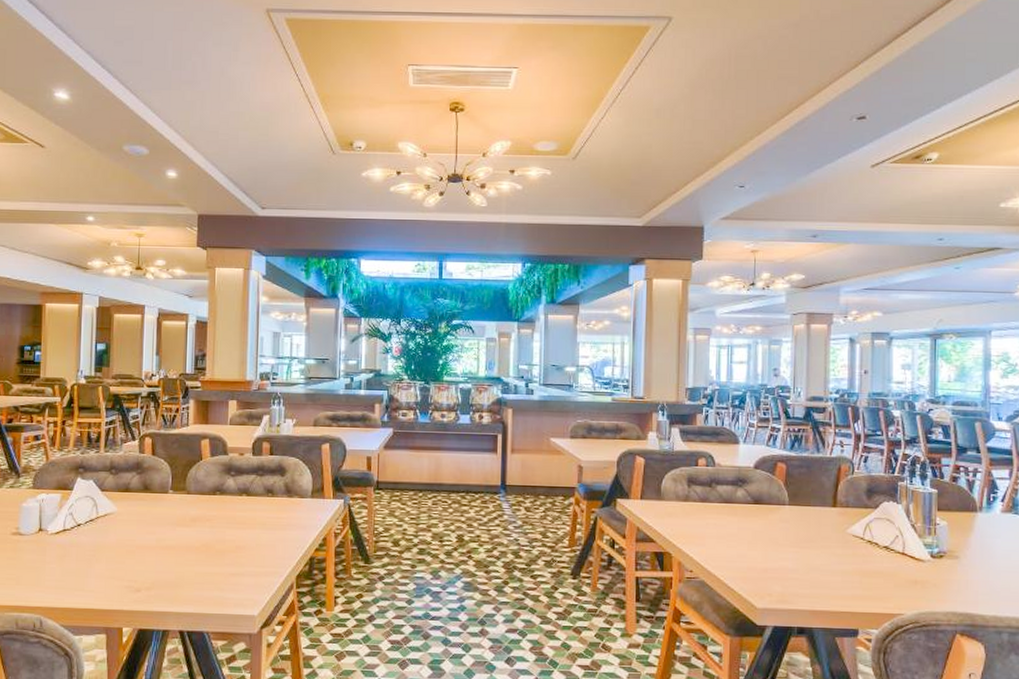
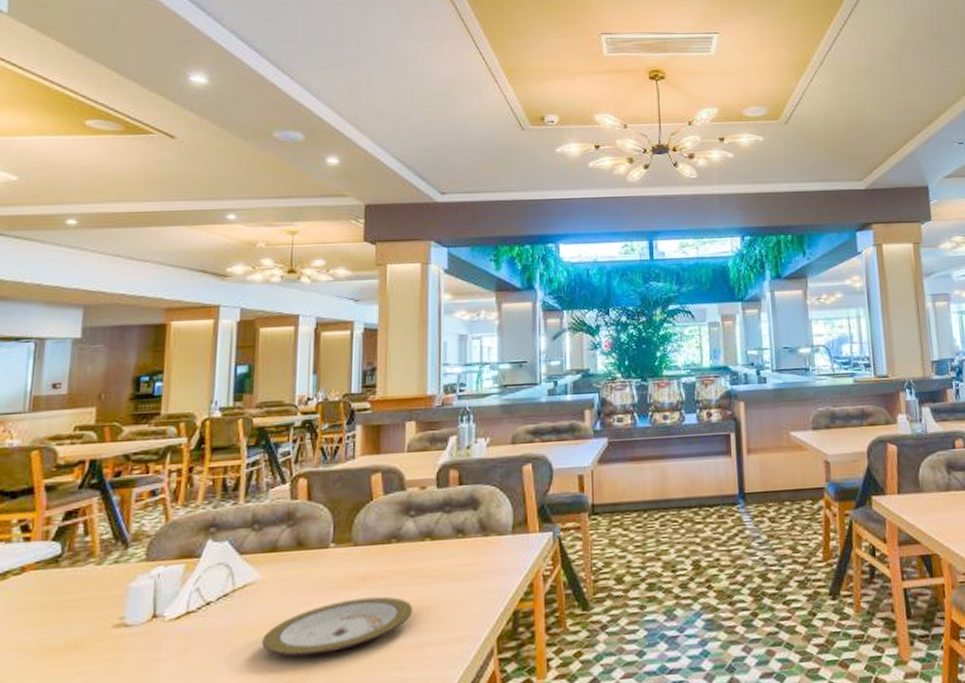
plate: none [119,534,232,572] -> present [262,596,413,657]

